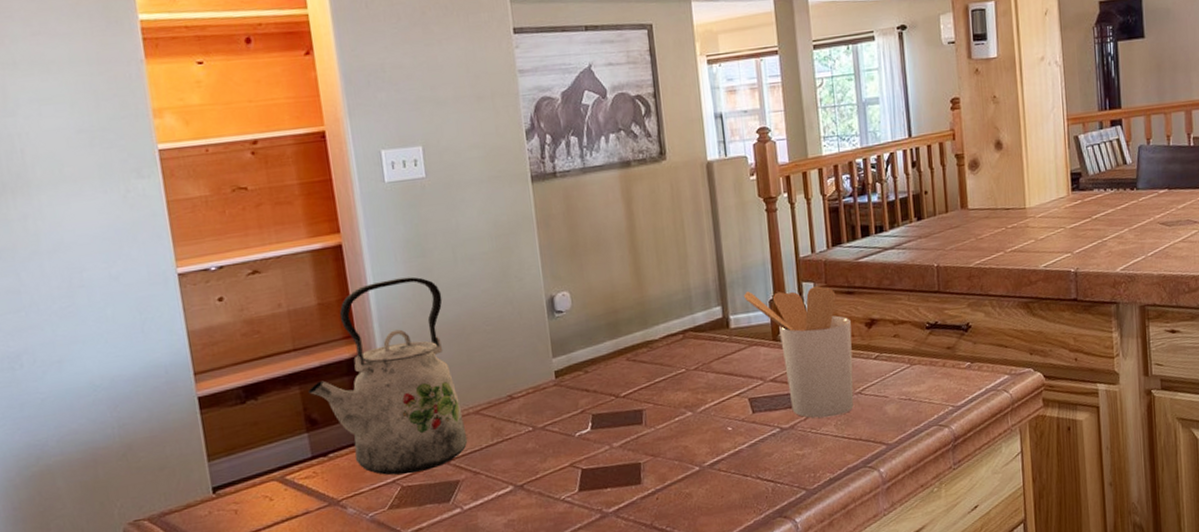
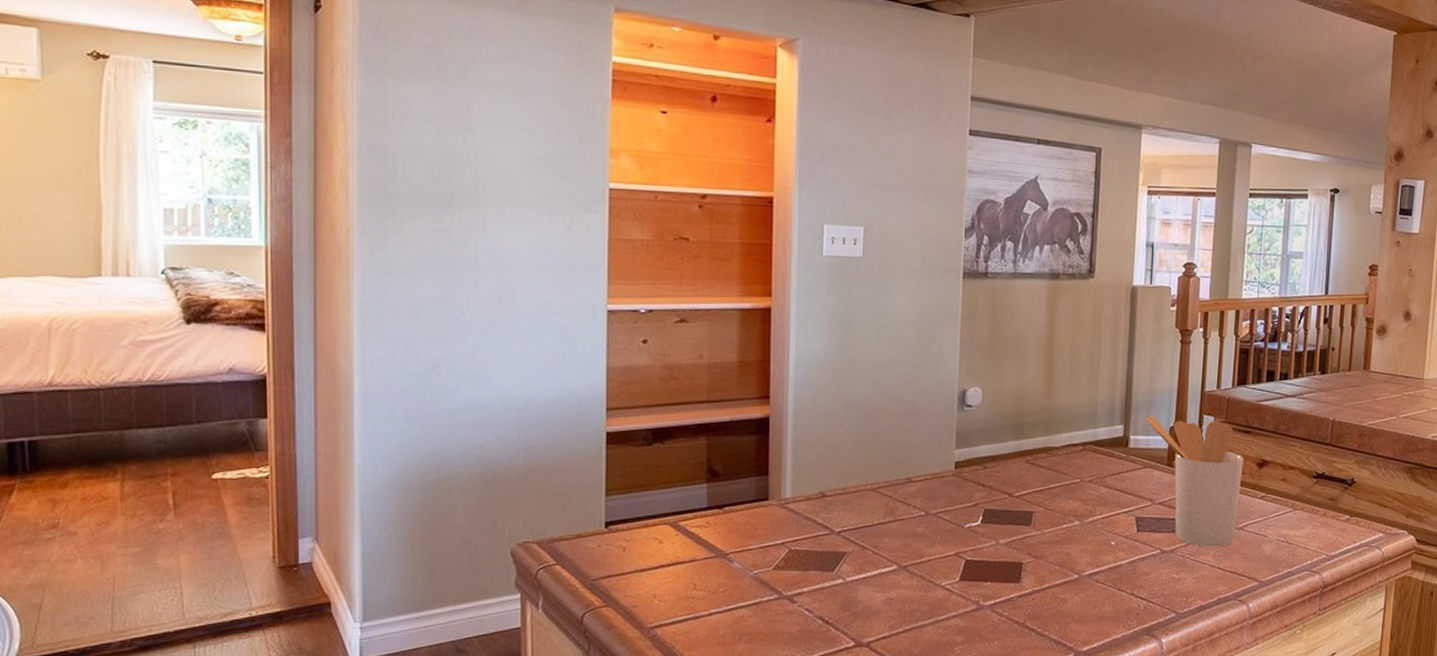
kettle: present [308,276,468,476] -> none [715,349,861,539]

